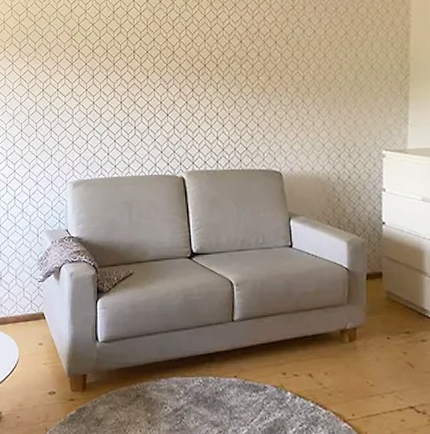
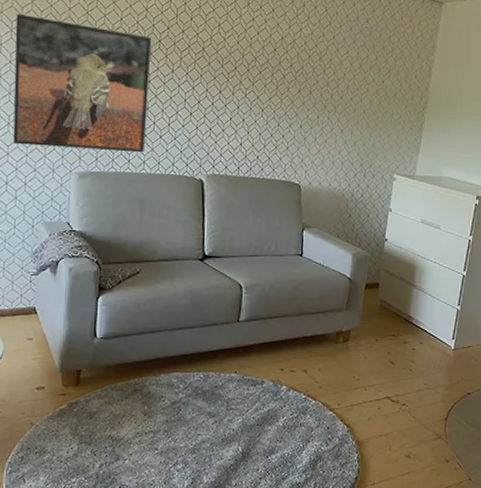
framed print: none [16,48,129,162] -> present [12,13,152,153]

